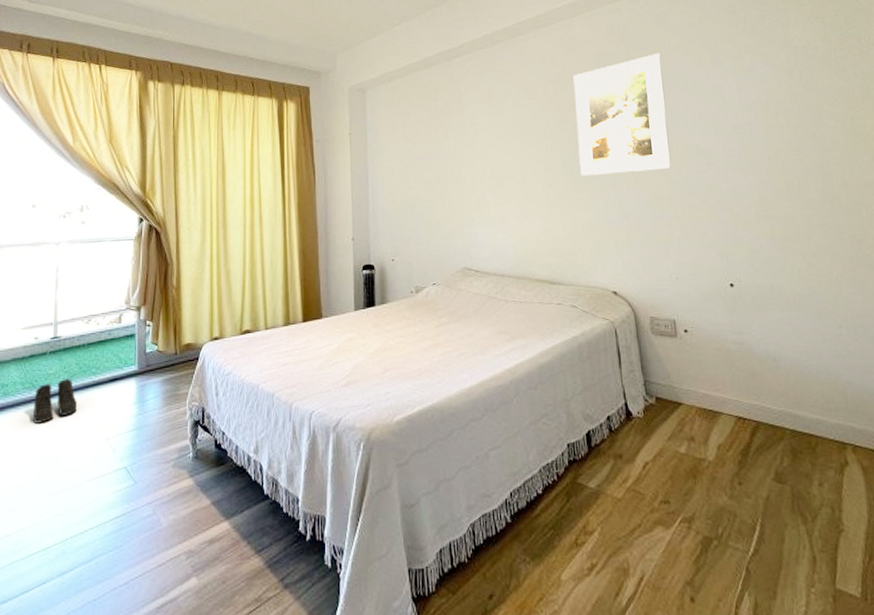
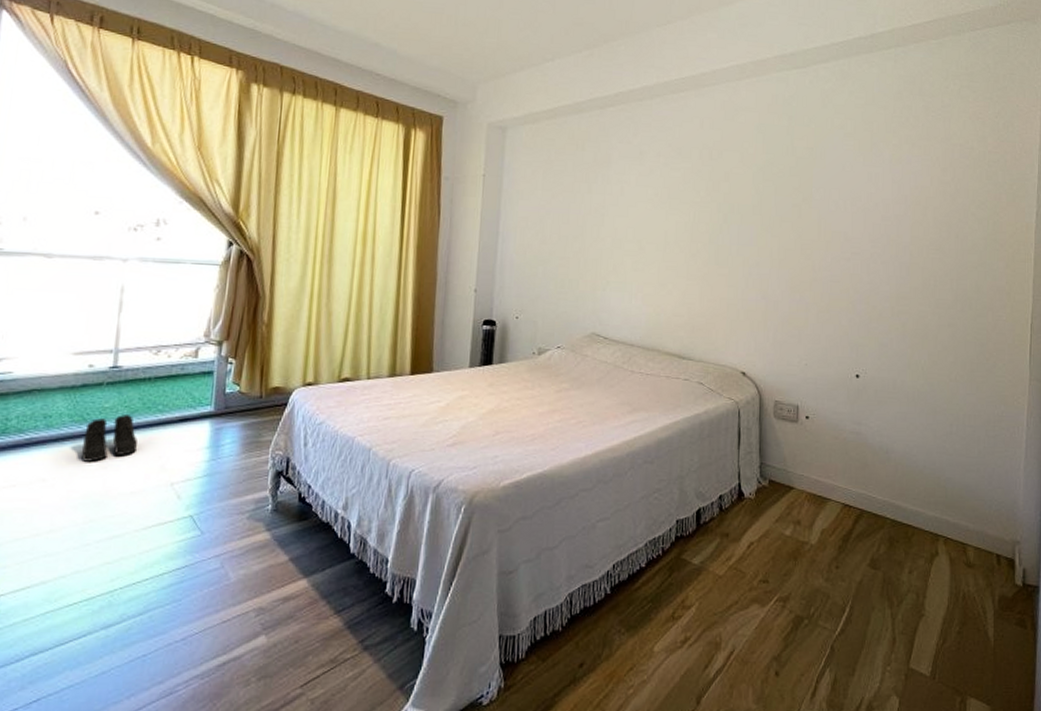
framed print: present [573,53,671,176] -> none [725,131,822,253]

